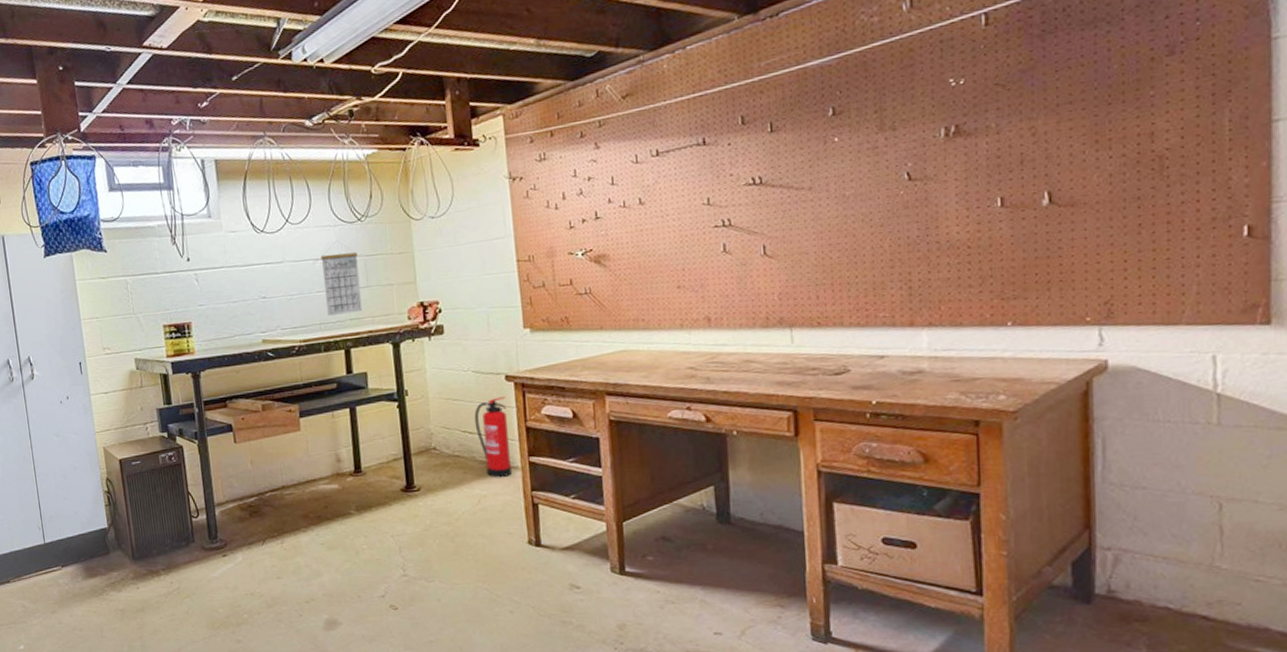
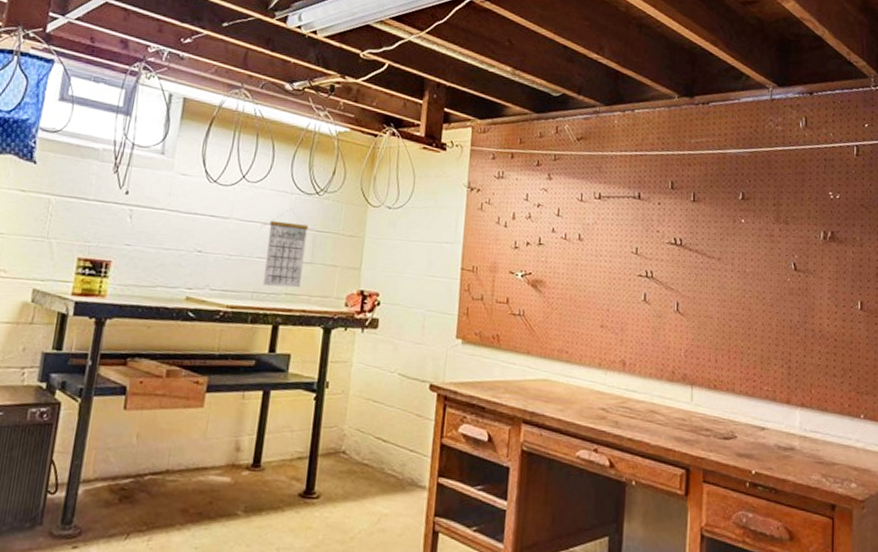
fire extinguisher: present [474,397,512,478] -> none [390,406,427,497]

